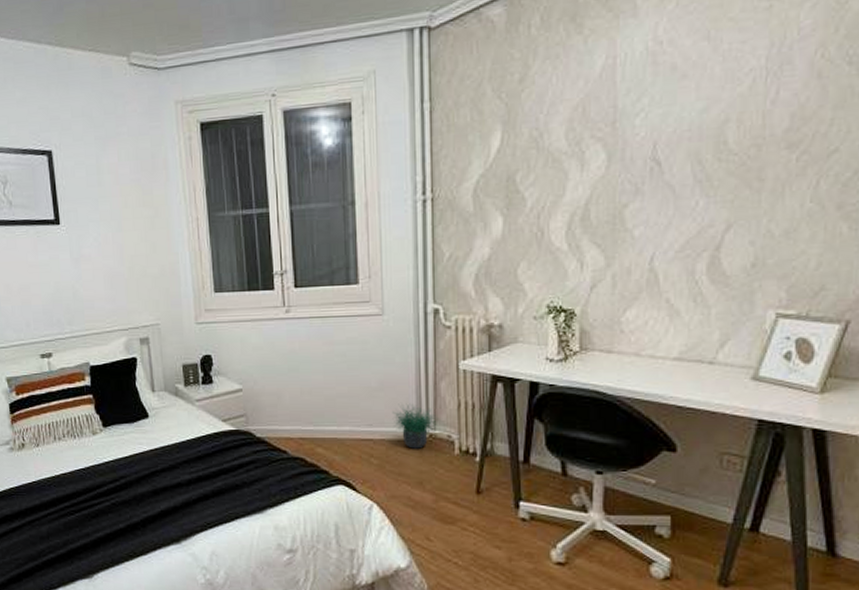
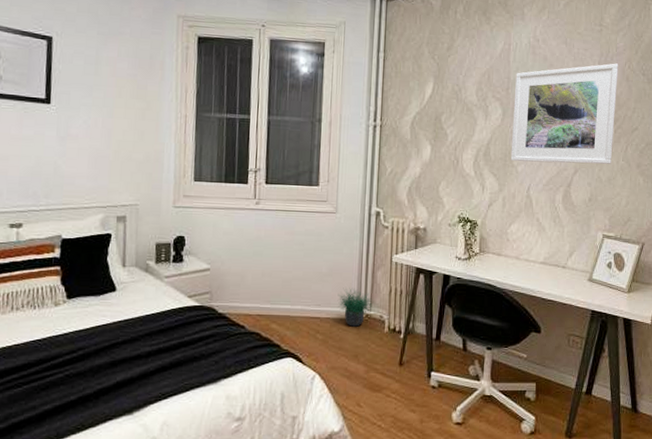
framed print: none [622,53,803,224] -> present [510,63,619,164]

